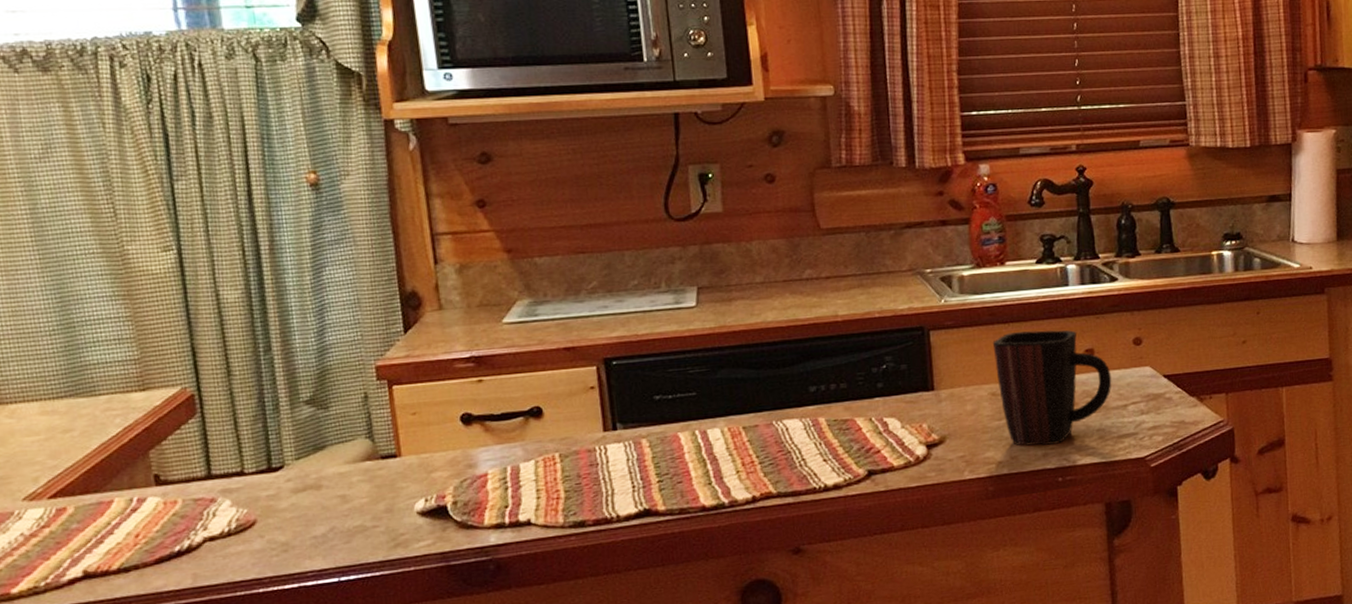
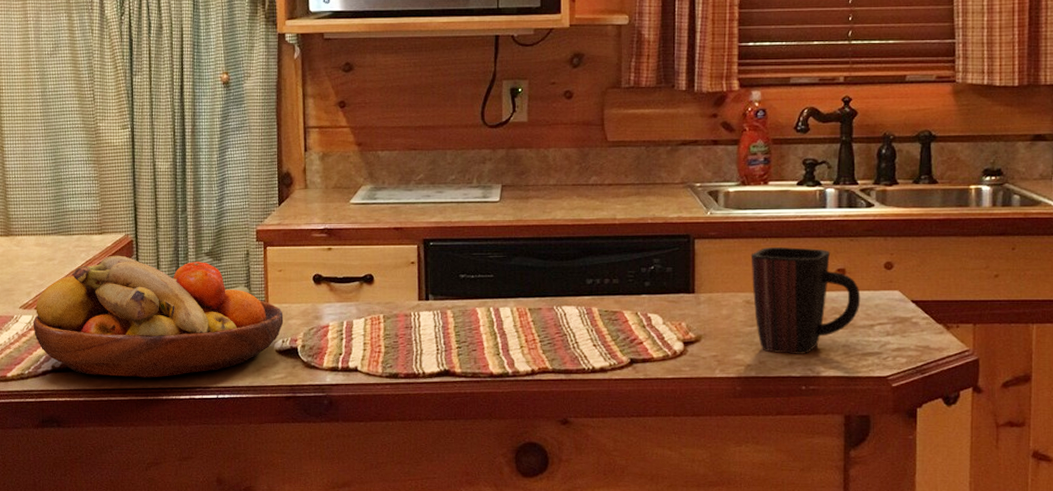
fruit bowl: none [46,413,425,576] -> present [33,255,284,378]

